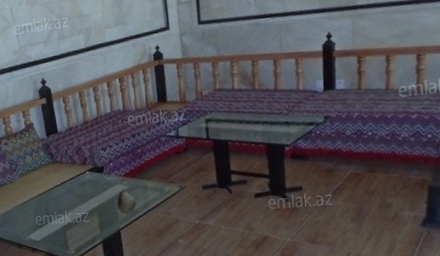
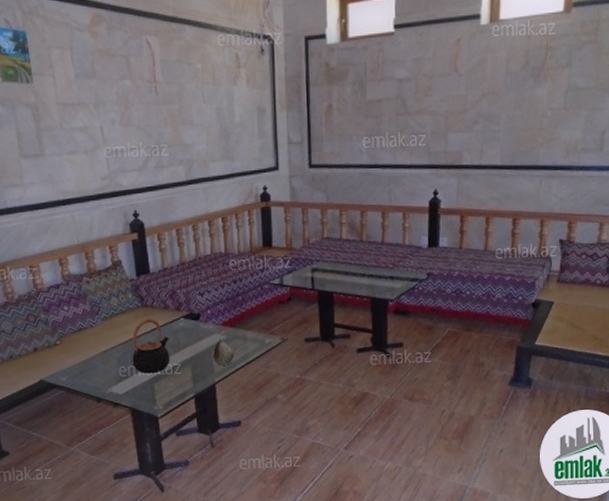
teapot: none [45,173,79,223] -> present [132,318,170,374]

